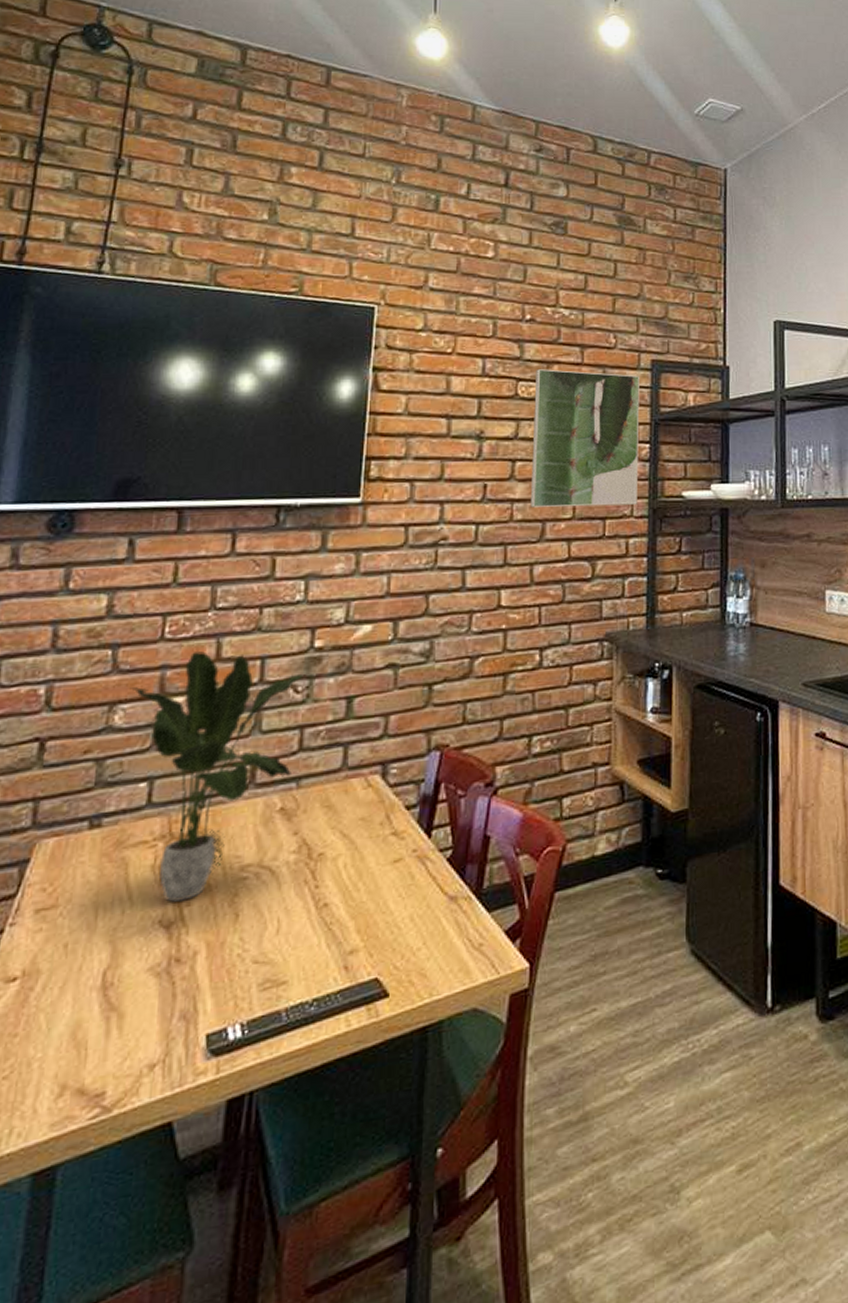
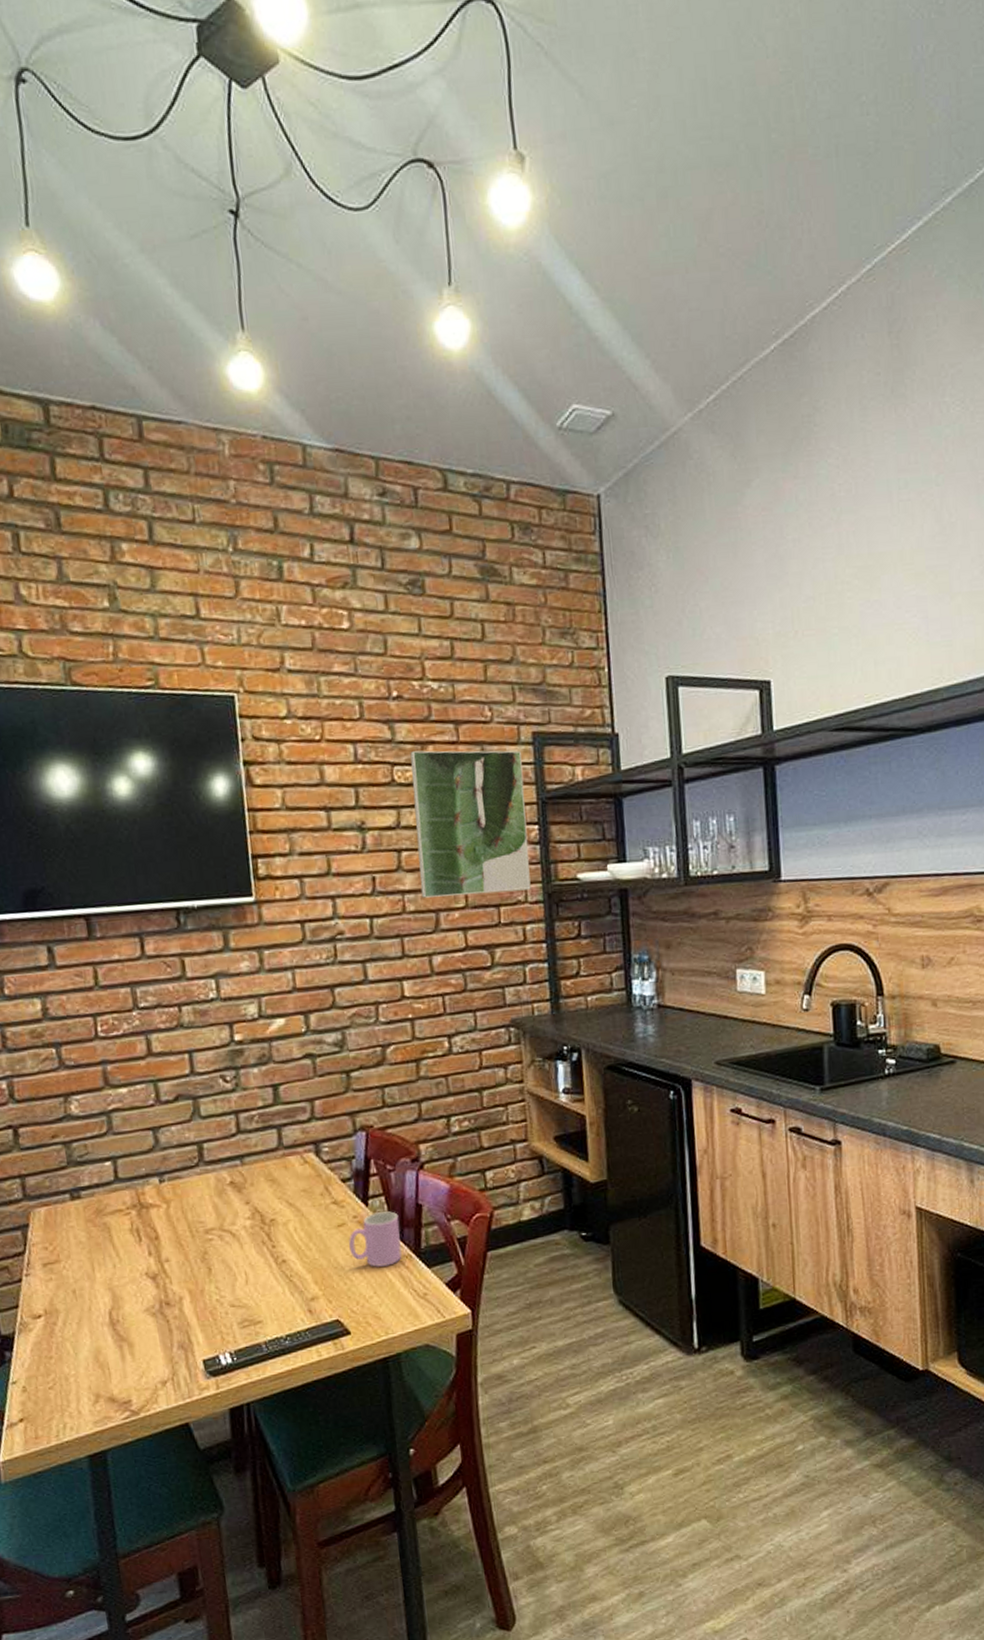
potted plant: present [129,650,302,902] -> none [78,1046,234,1258]
cup: none [403,844,463,912] -> present [349,1211,402,1267]

